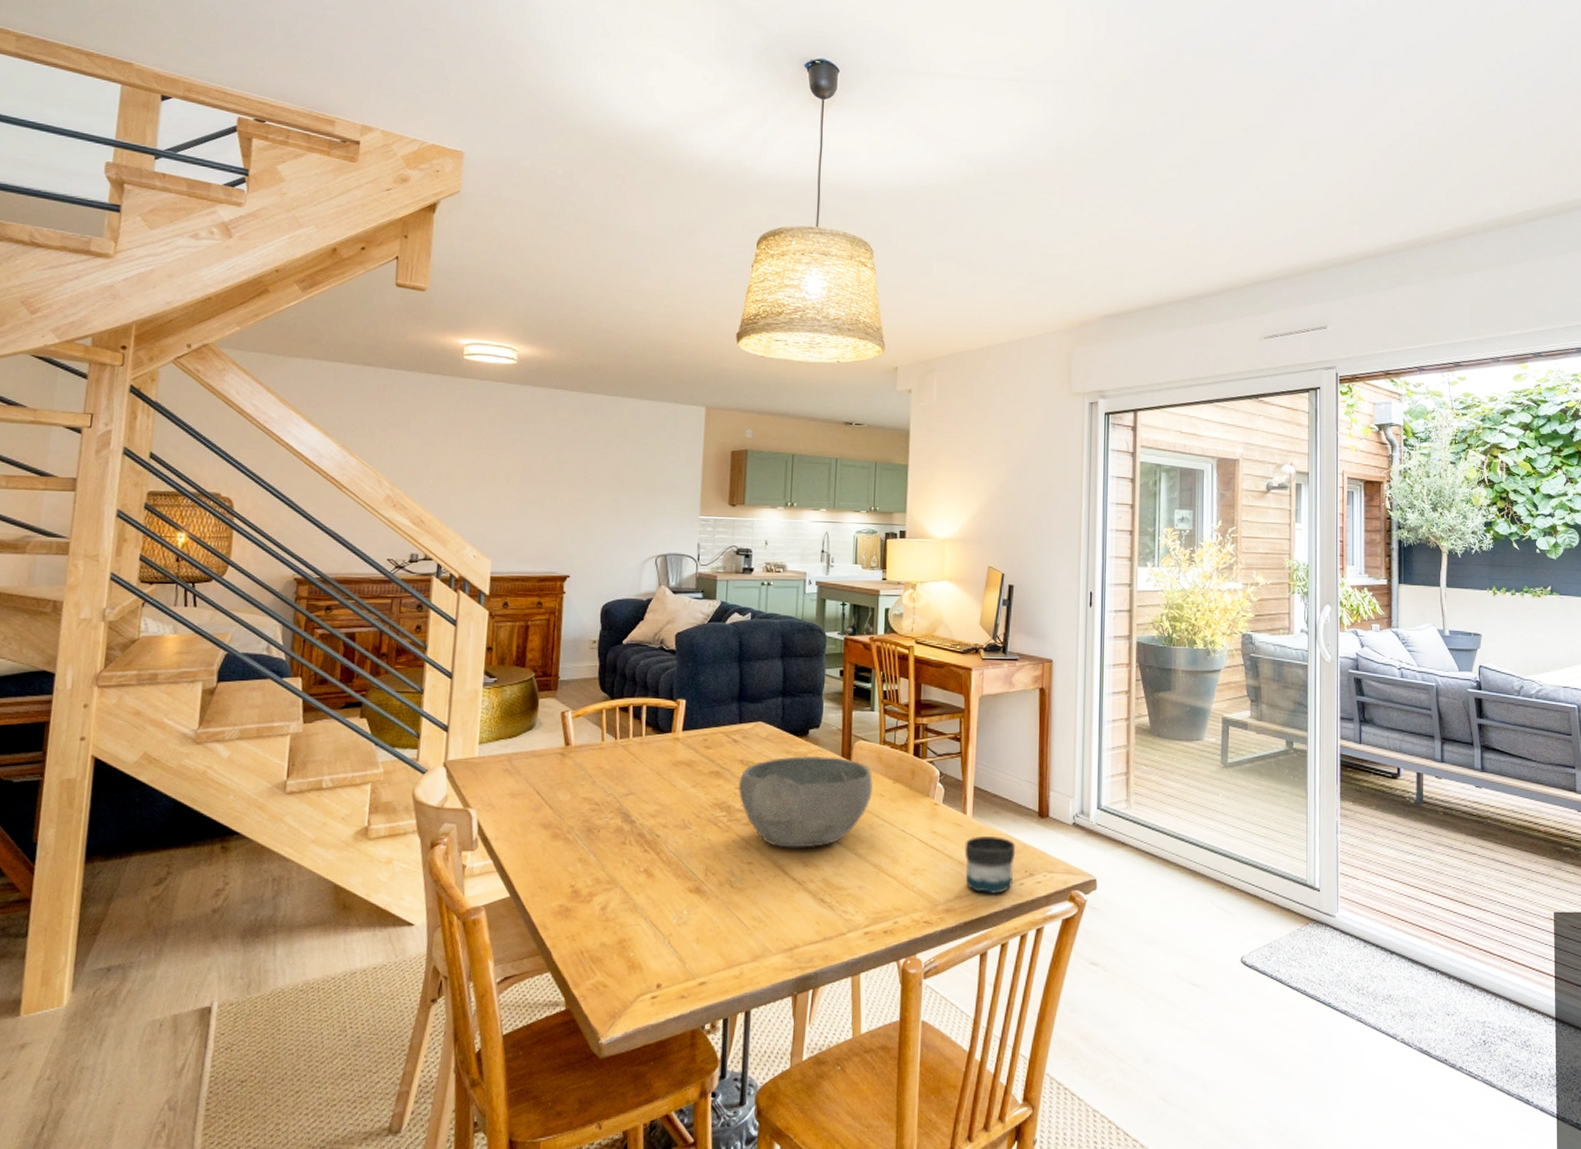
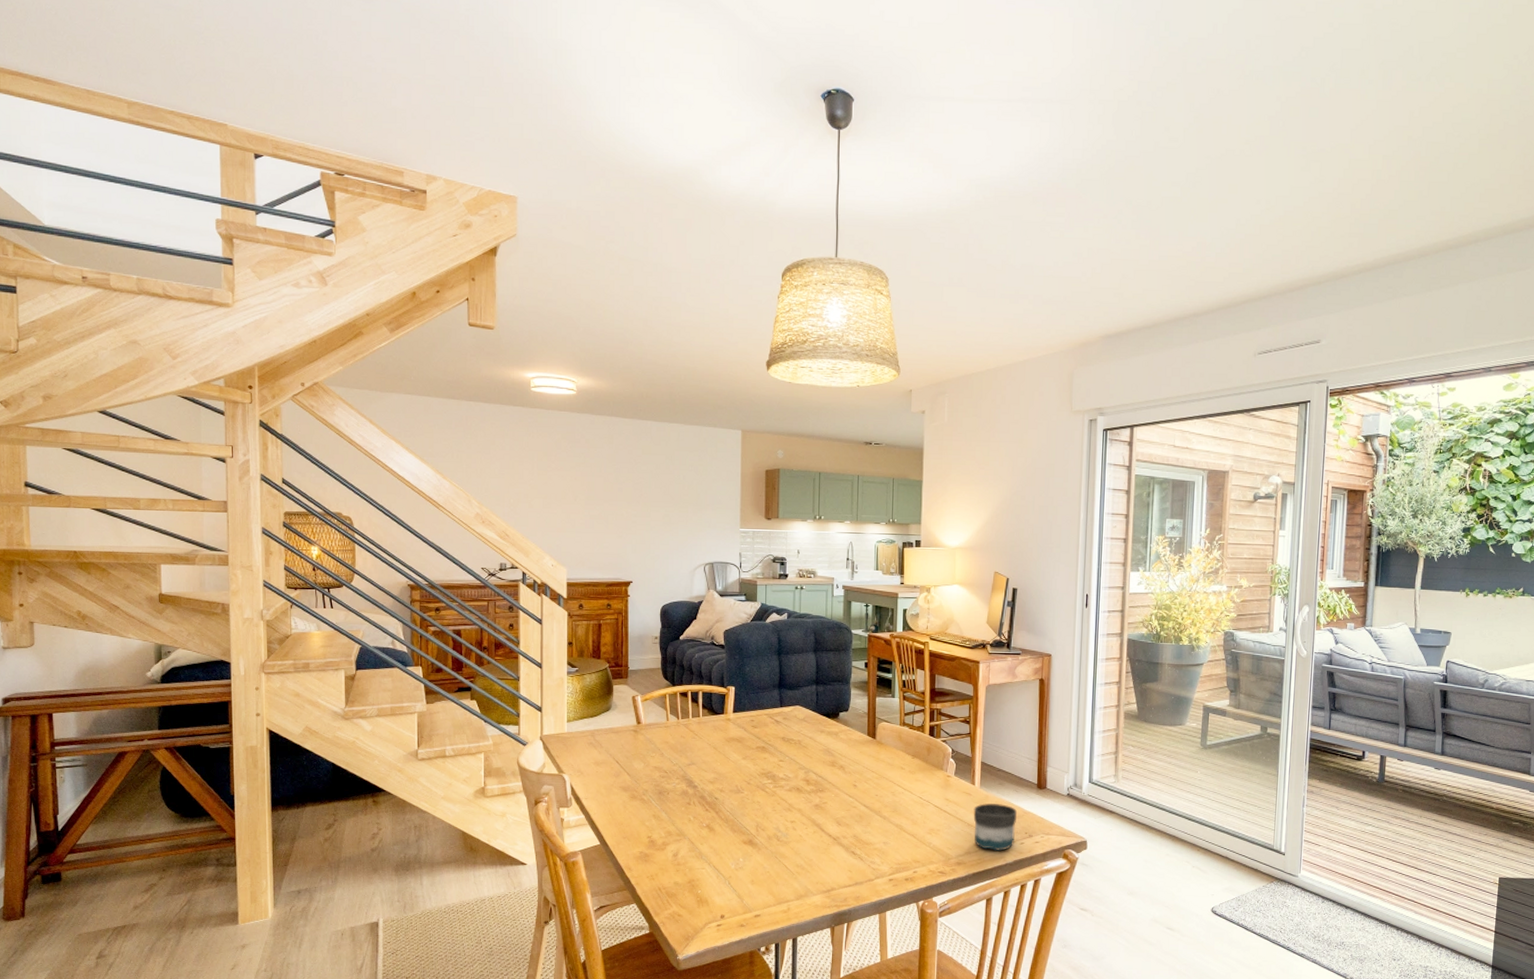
bowl: present [739,755,873,848] -> none [782,734,894,811]

